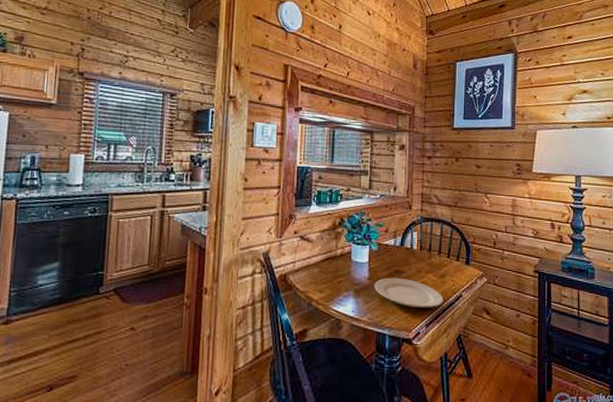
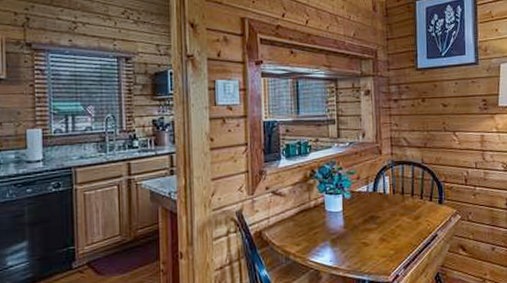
plate: present [374,277,444,308] -> none [350,223,420,252]

